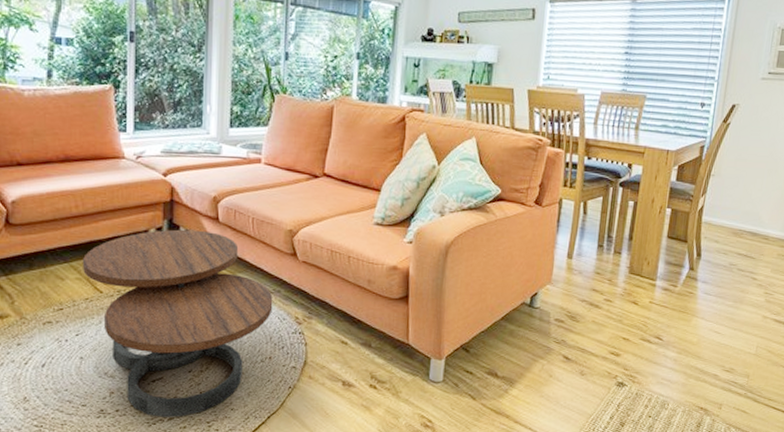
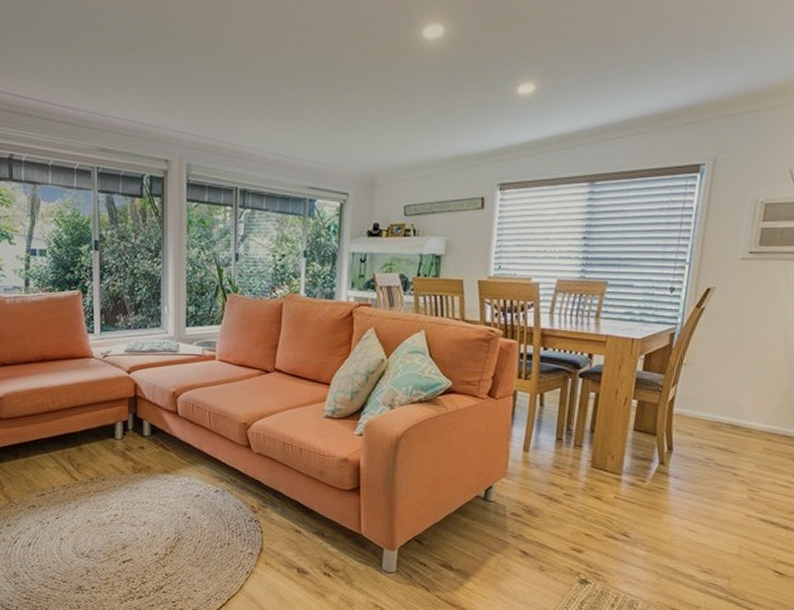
coffee table: present [83,229,273,417] -> none [60,422,230,596]

